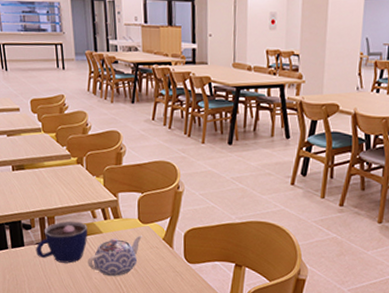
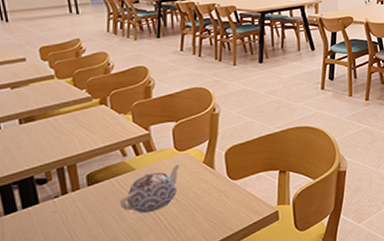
cup: present [36,220,87,264] -> none [54,163,118,212]

